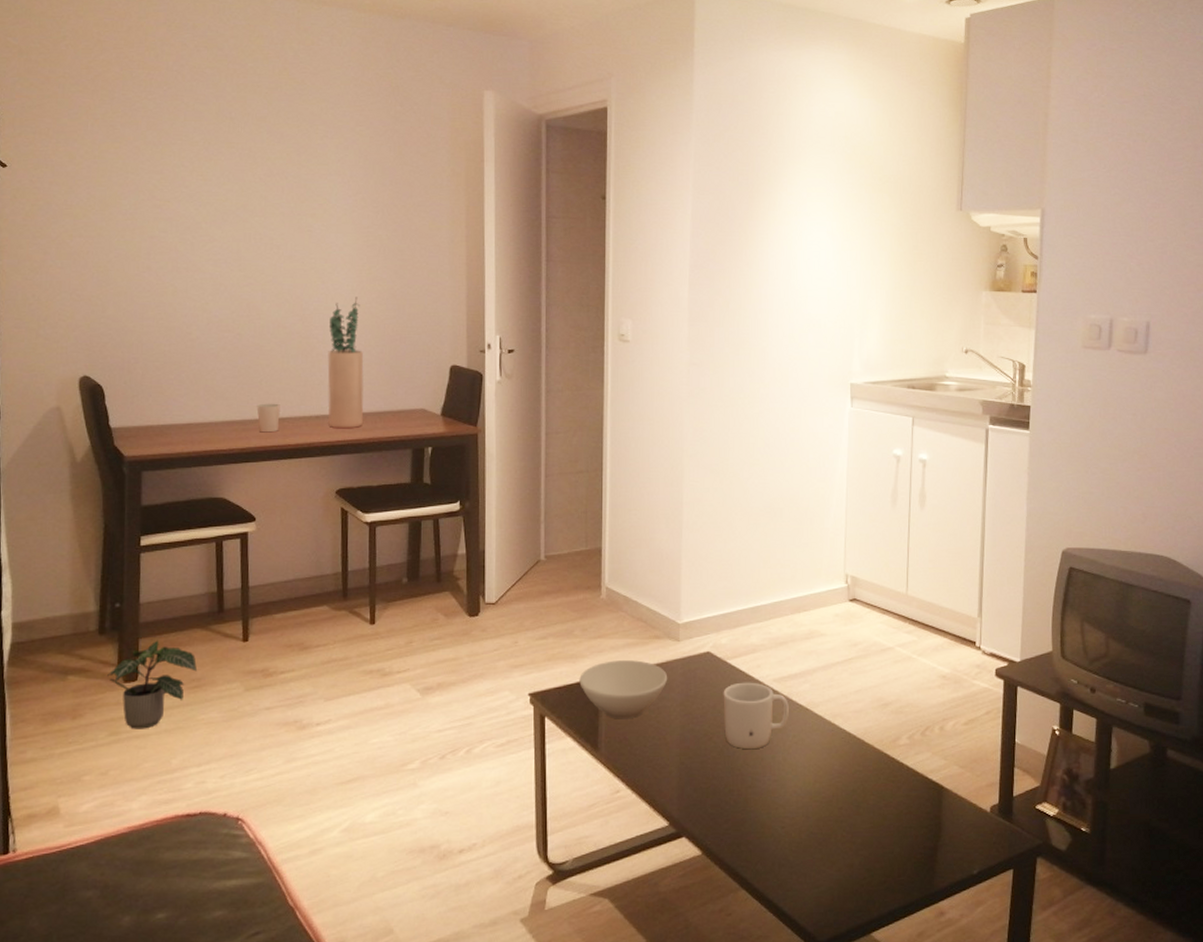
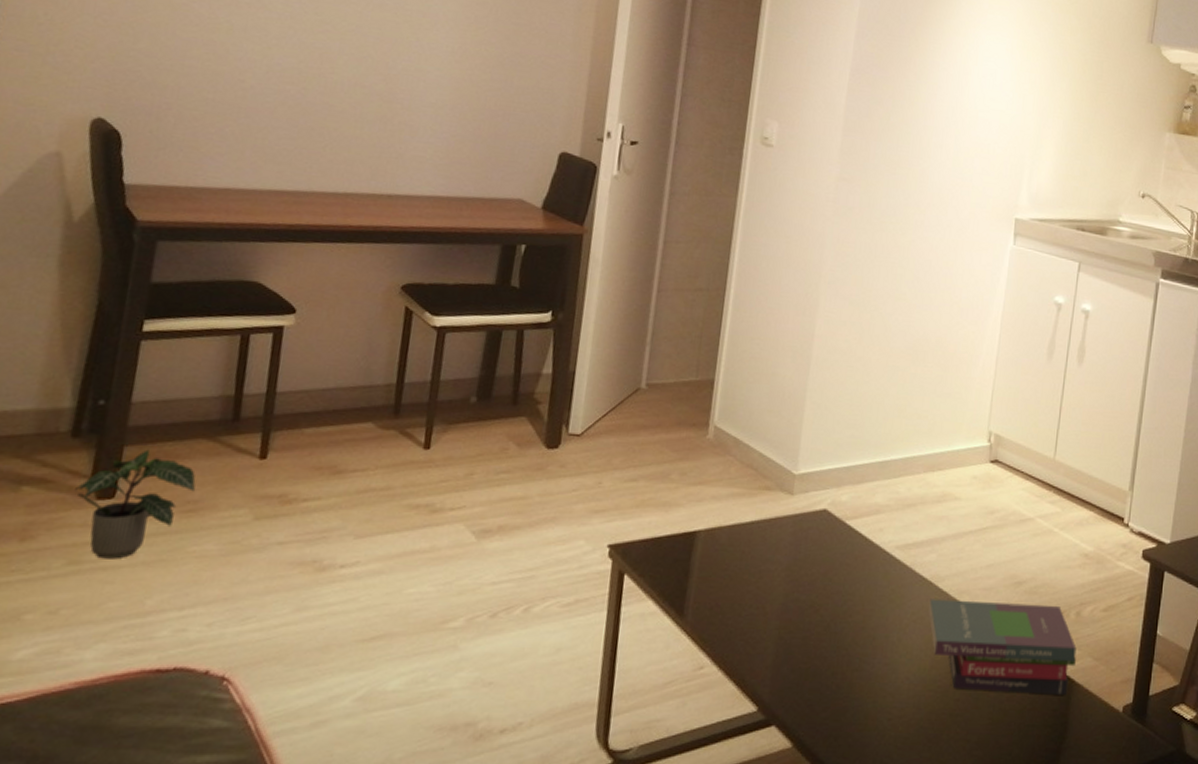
cup: present [256,403,280,433] -> none [314,173,345,210]
vase: present [327,297,364,429] -> none [402,60,460,215]
bowl: present [579,660,668,719] -> none [670,512,776,583]
mug: present [723,682,790,750] -> none [833,547,912,627]
books: none [808,722,943,800] -> present [928,599,1077,695]

